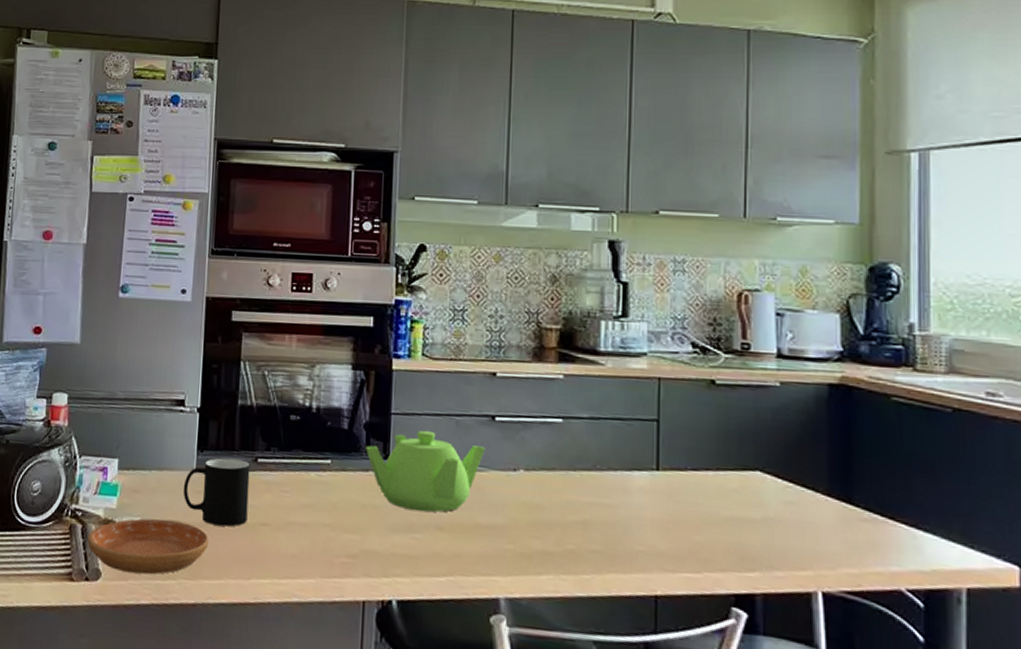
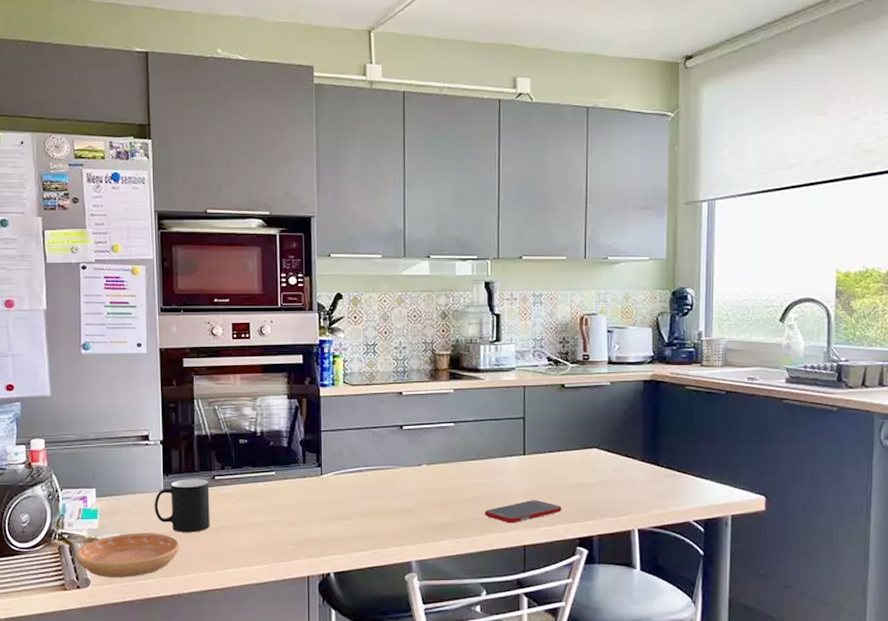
teapot: present [365,430,485,513] -> none [302,441,396,504]
cell phone: none [600,533,710,563] -> present [484,500,562,524]

